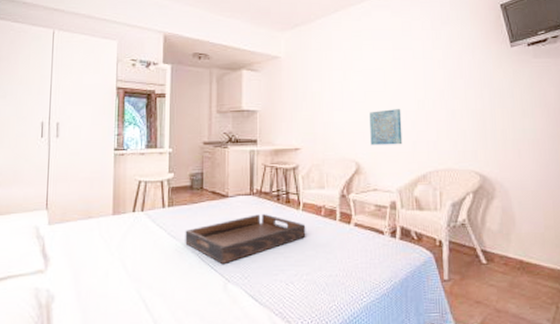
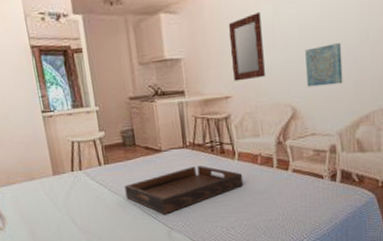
home mirror: none [302,77,333,135] -> present [229,12,265,82]

